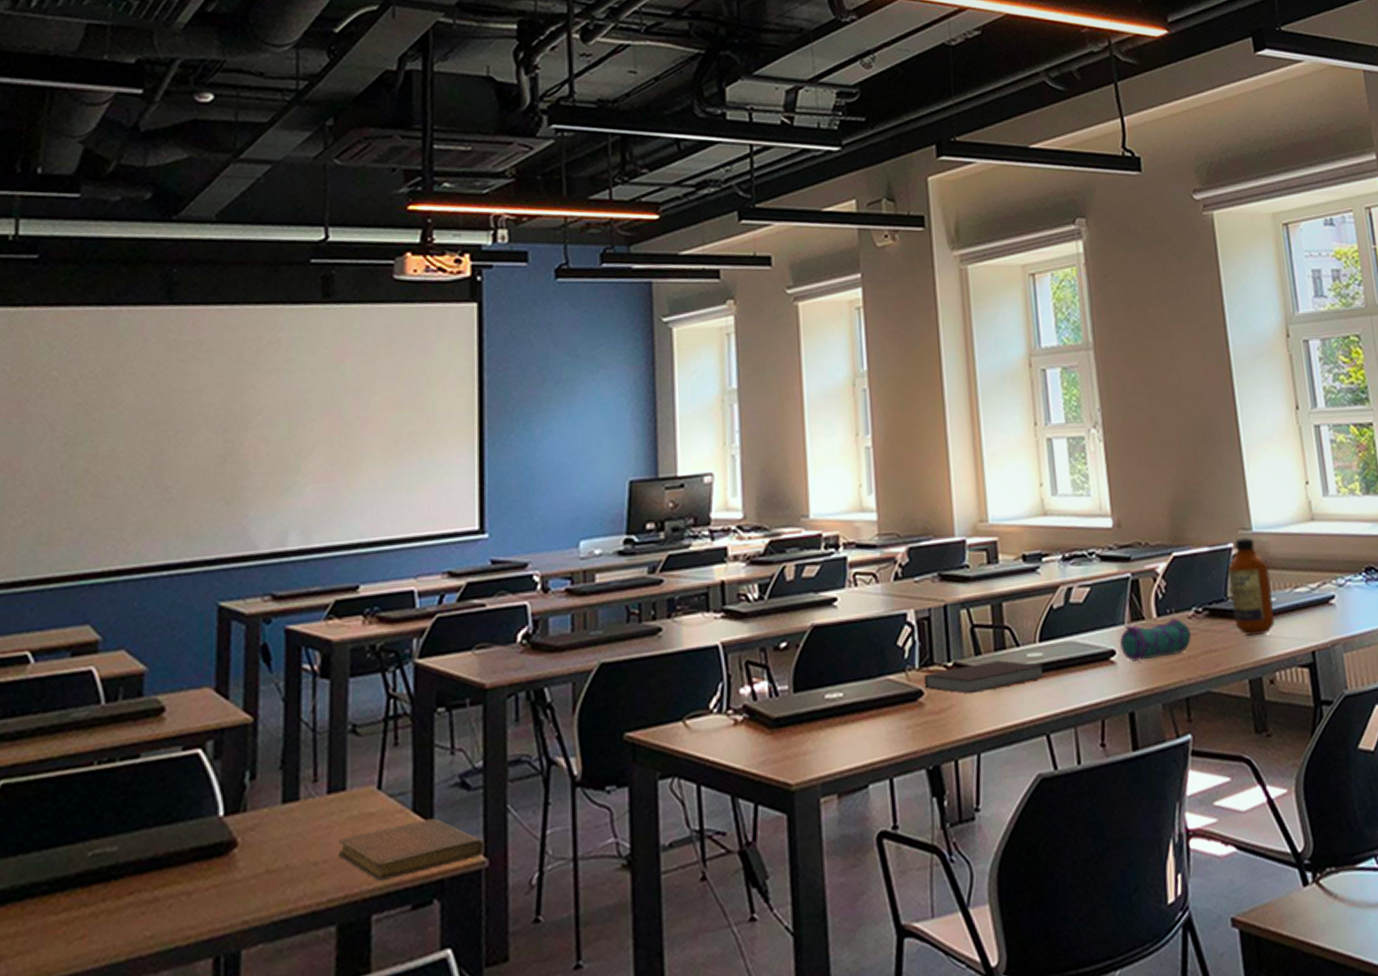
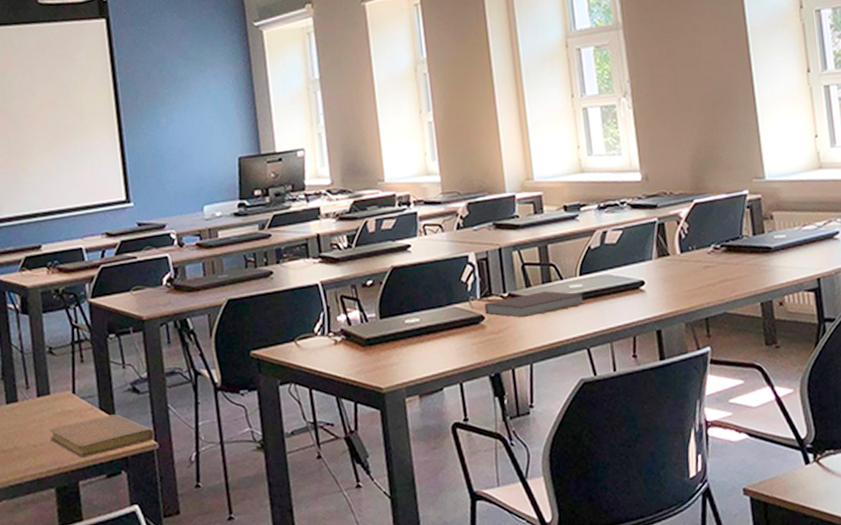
pencil case: present [1119,617,1191,662] -> none [647,253,710,290]
bottle: present [1228,536,1275,636] -> none [743,184,784,267]

